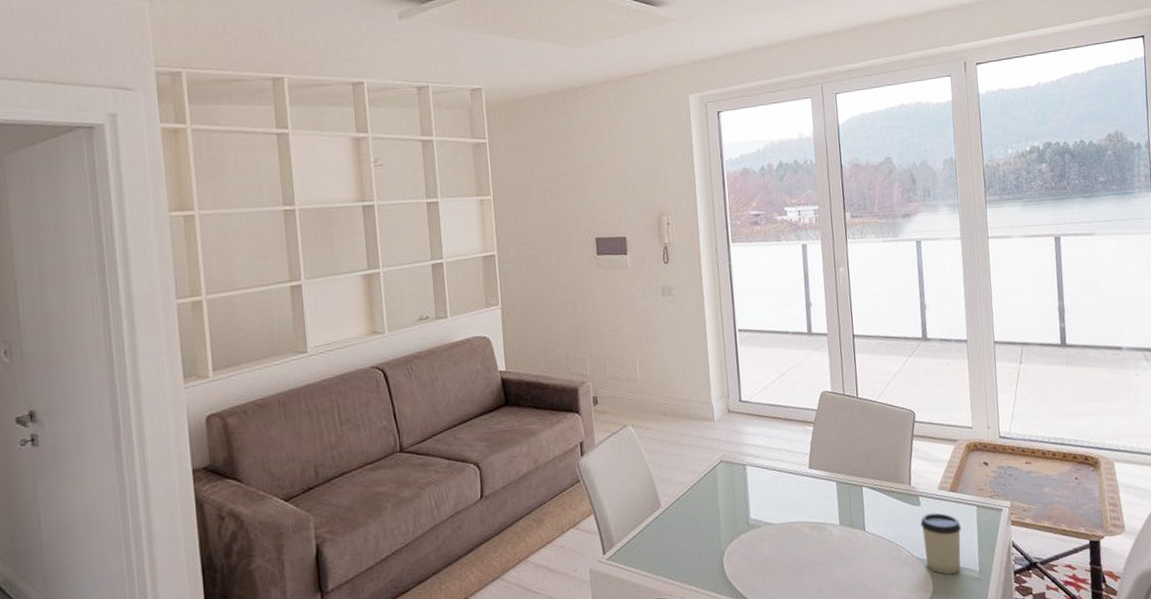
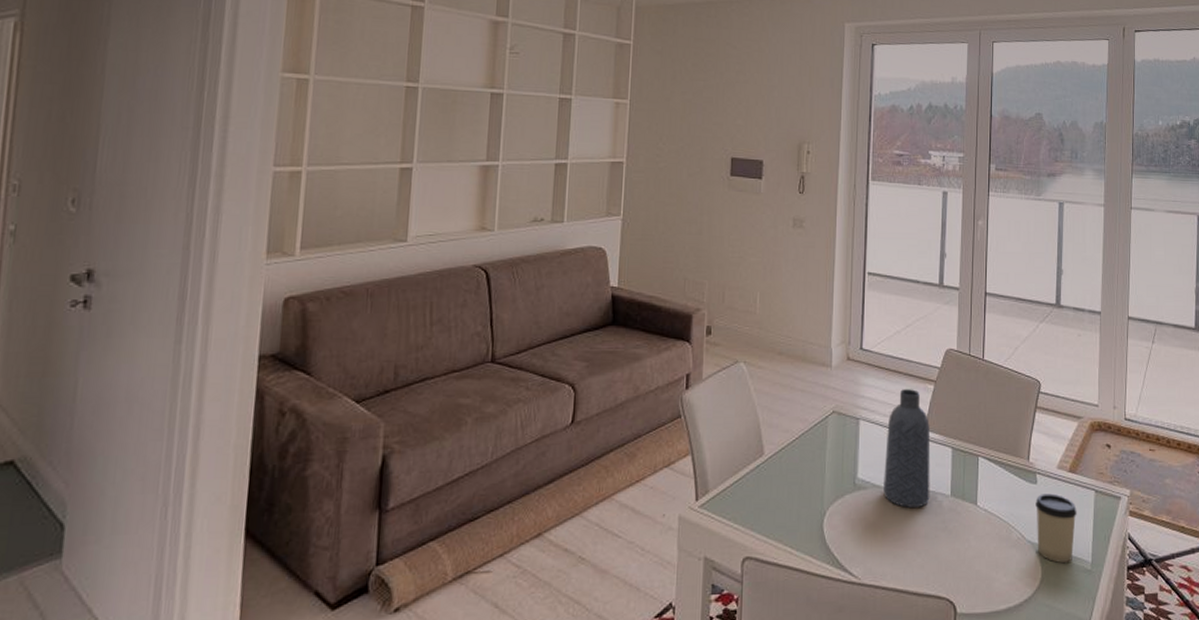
vase: none [773,432,820,540] -> present [883,389,931,508]

